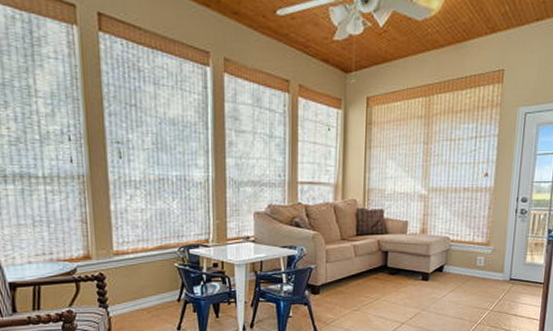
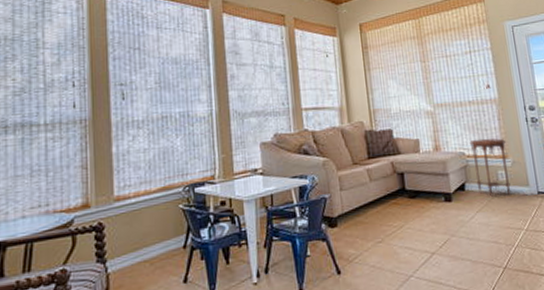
side table: none [454,225,492,279] -> present [469,138,511,197]

